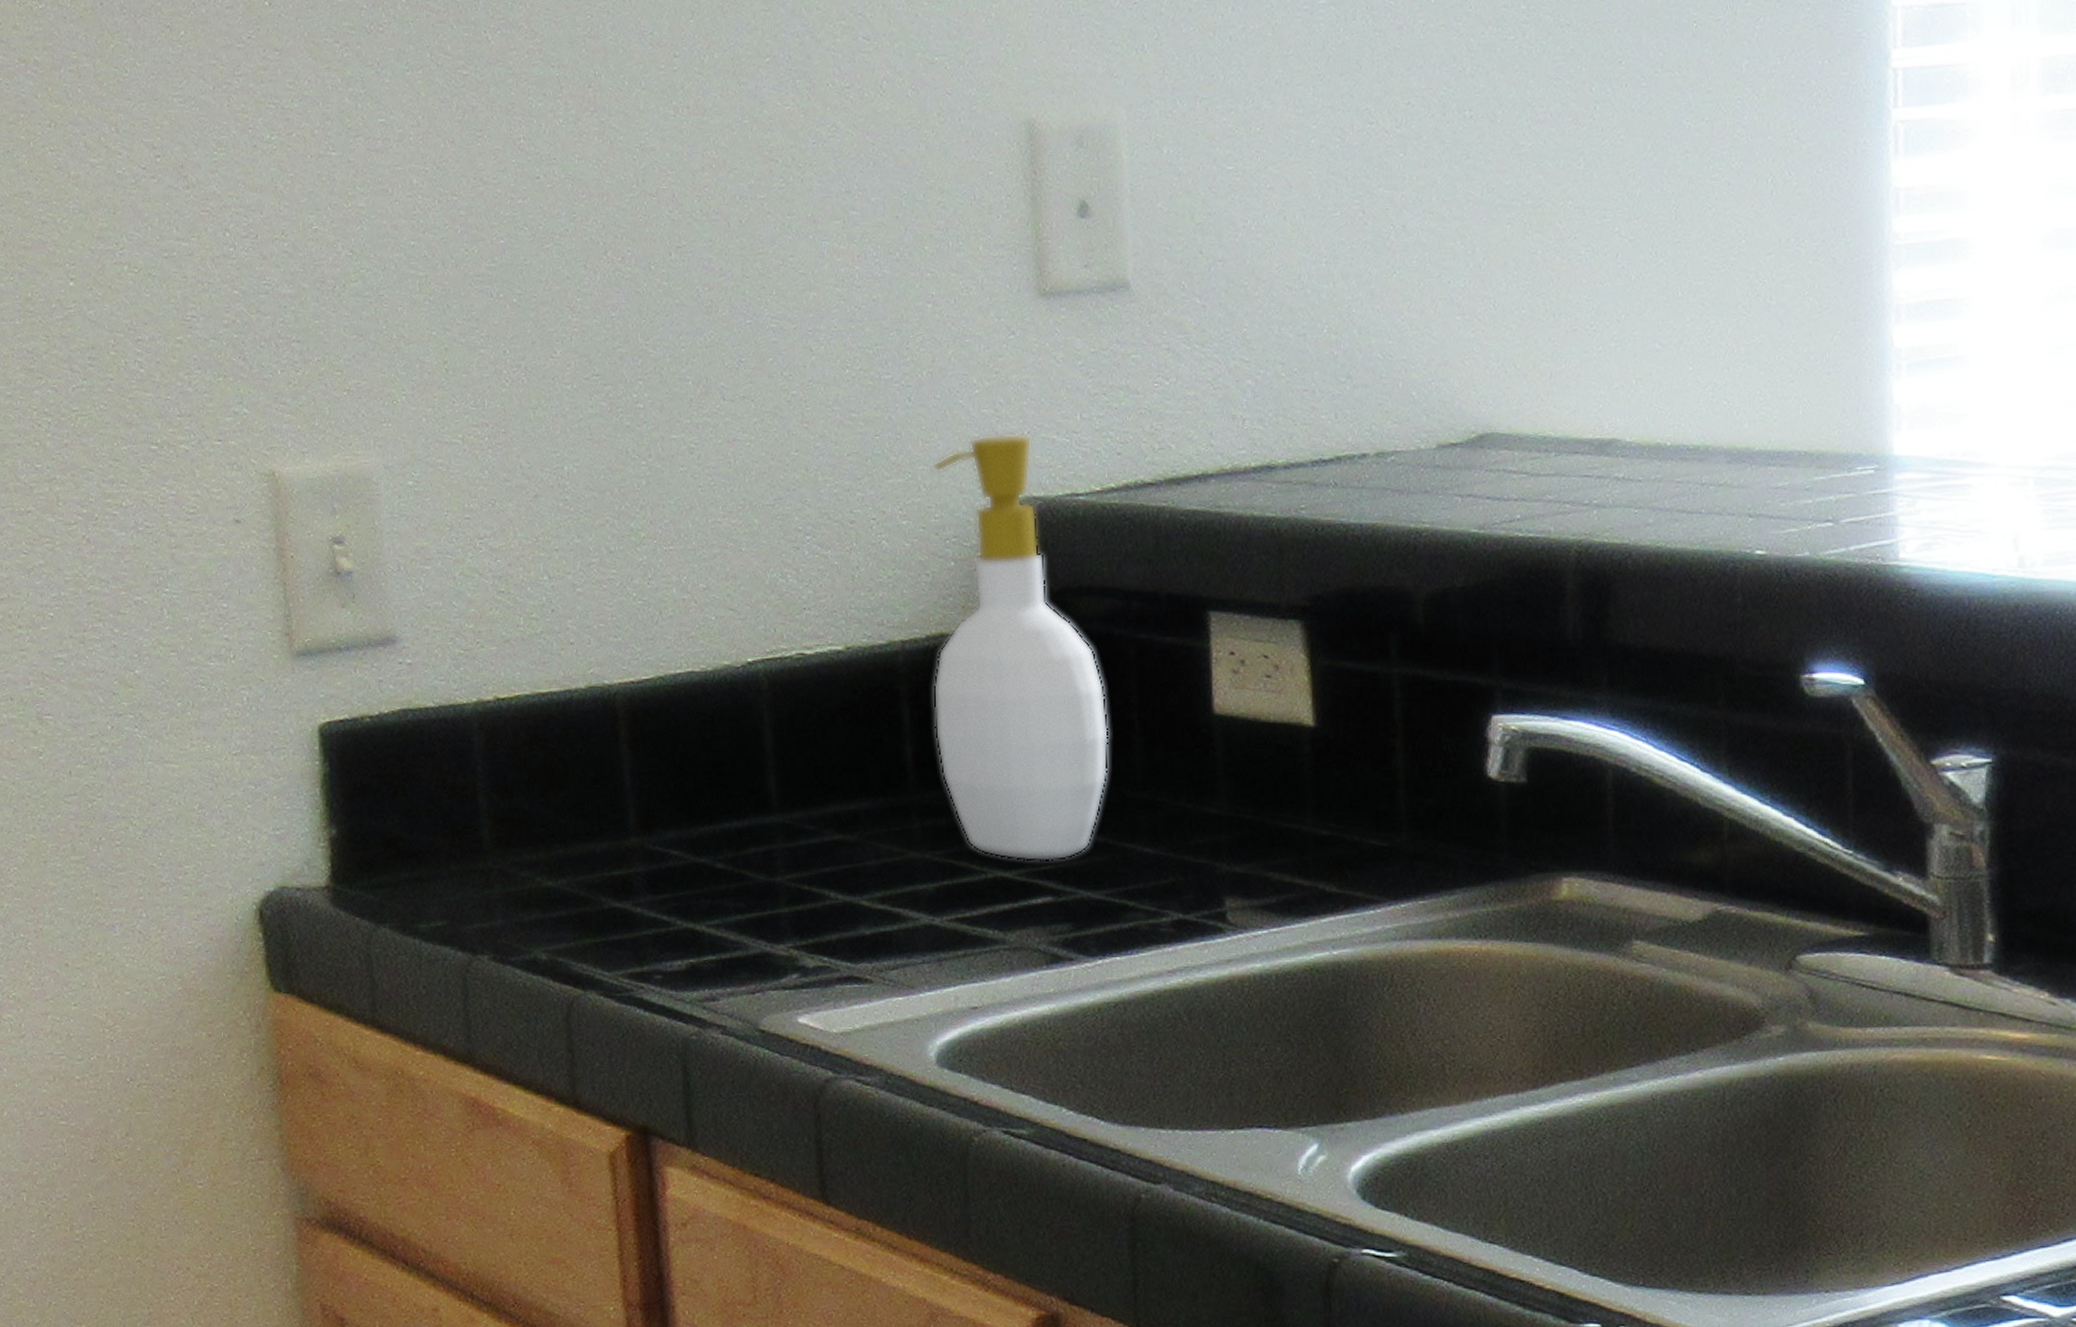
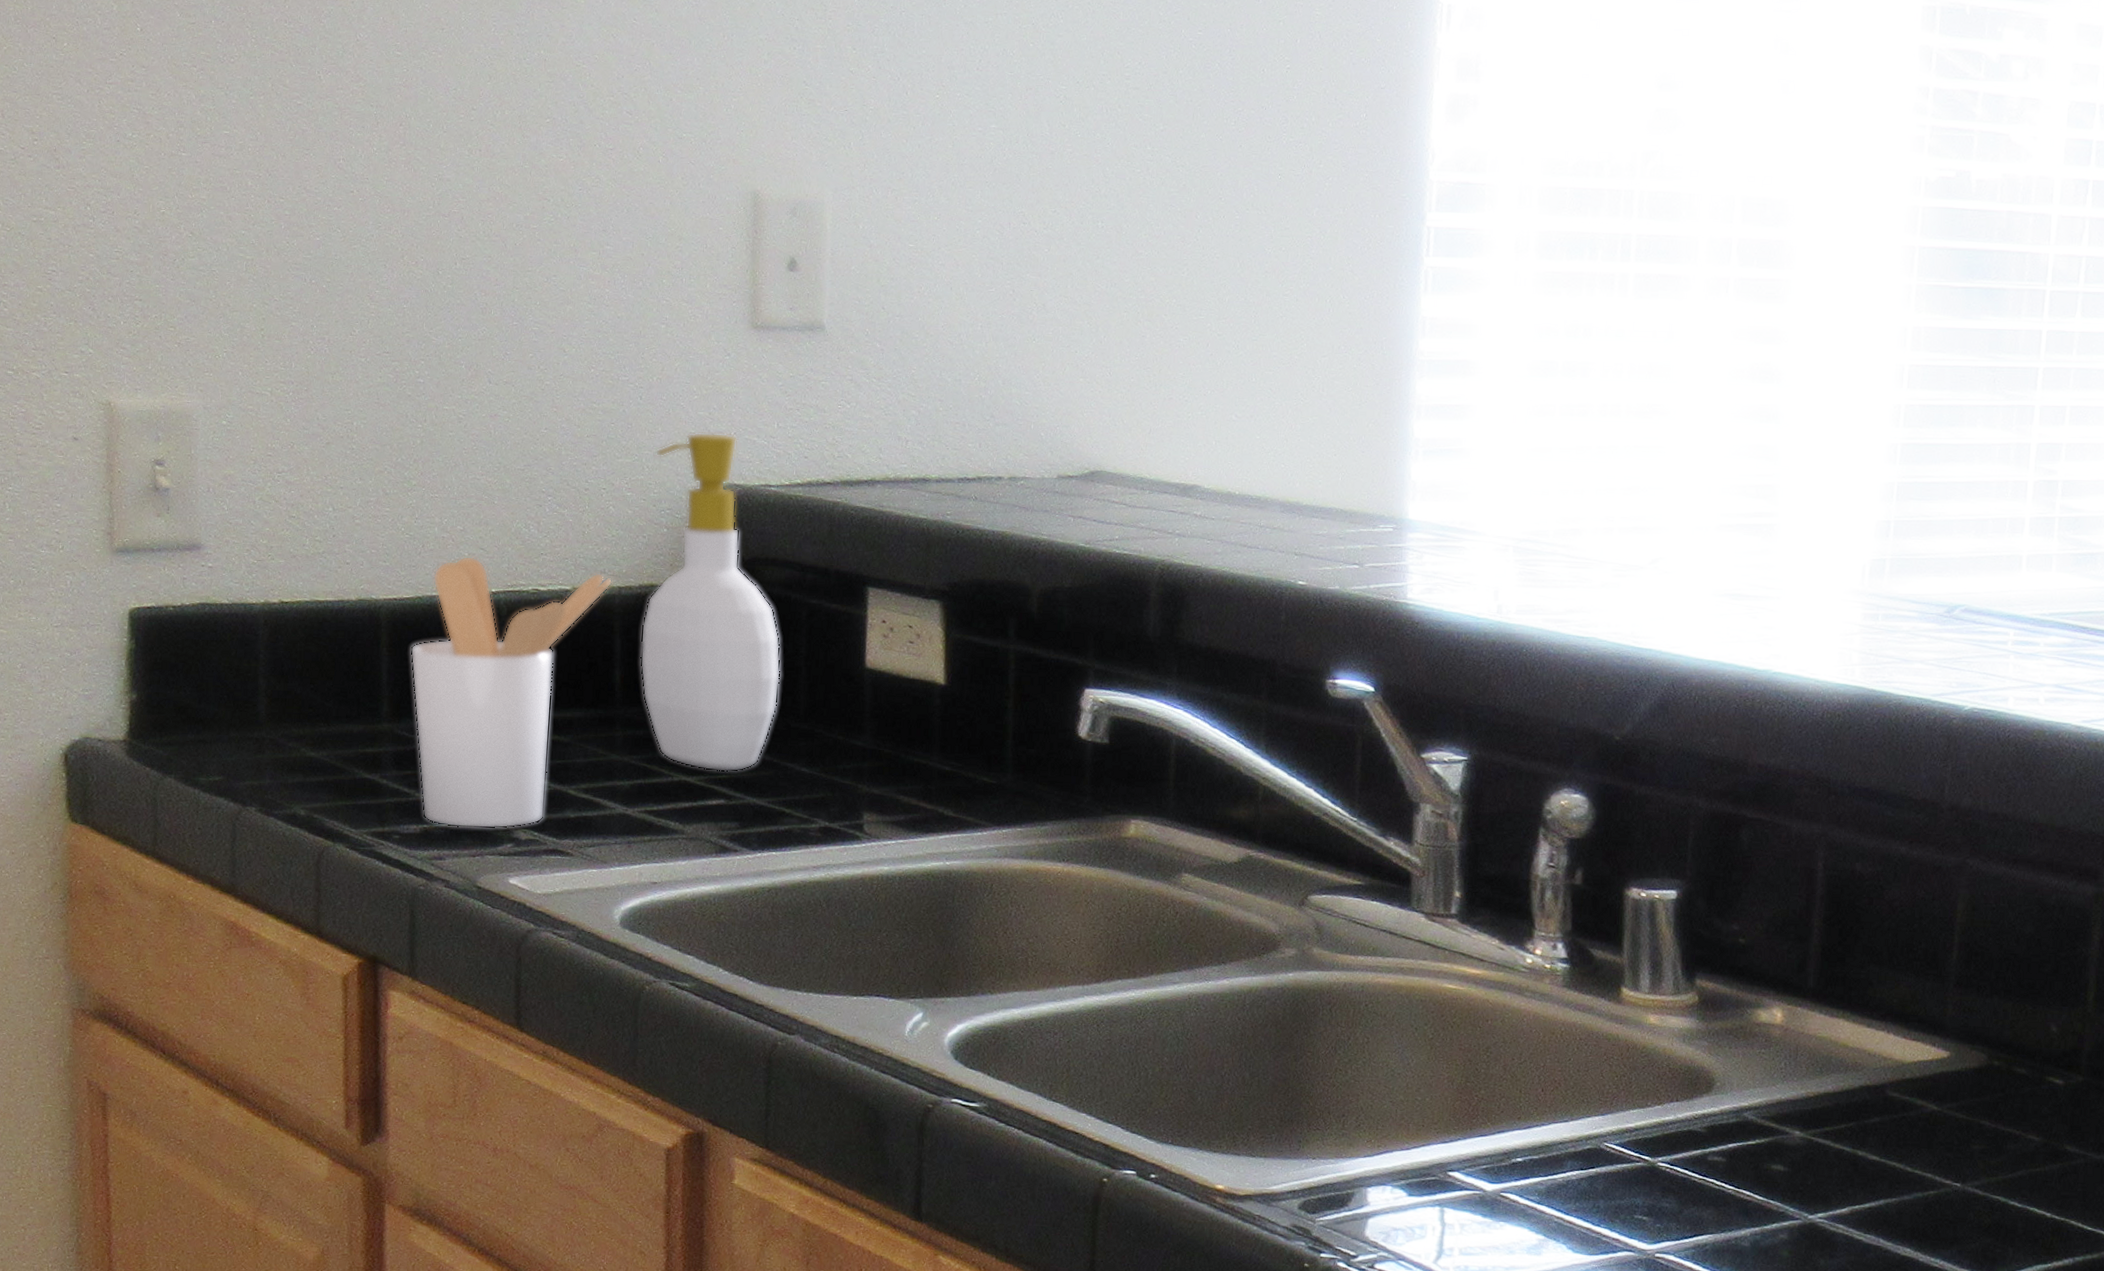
utensil holder: none [656,619,894,959] -> present [410,555,613,829]

